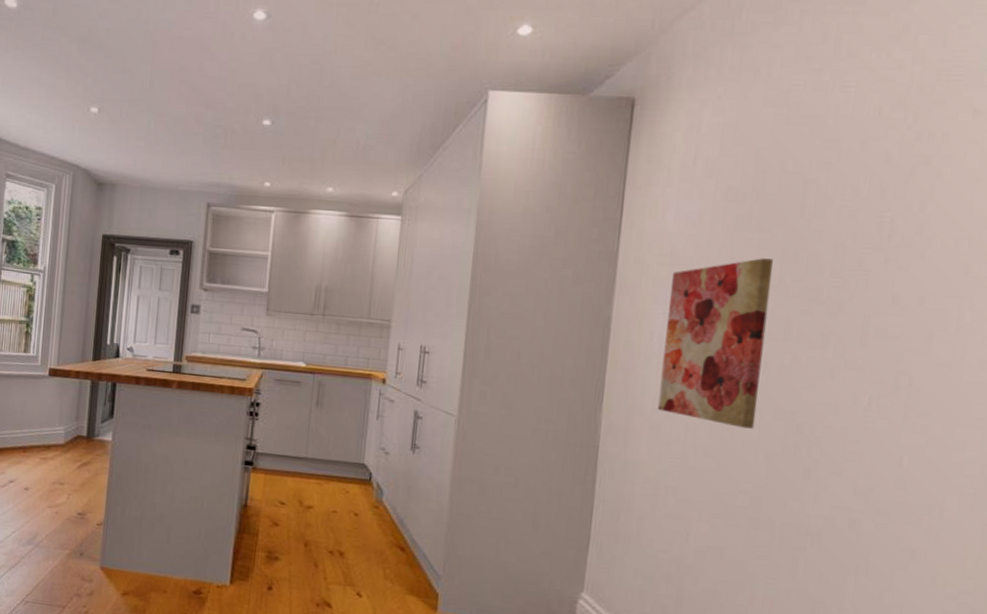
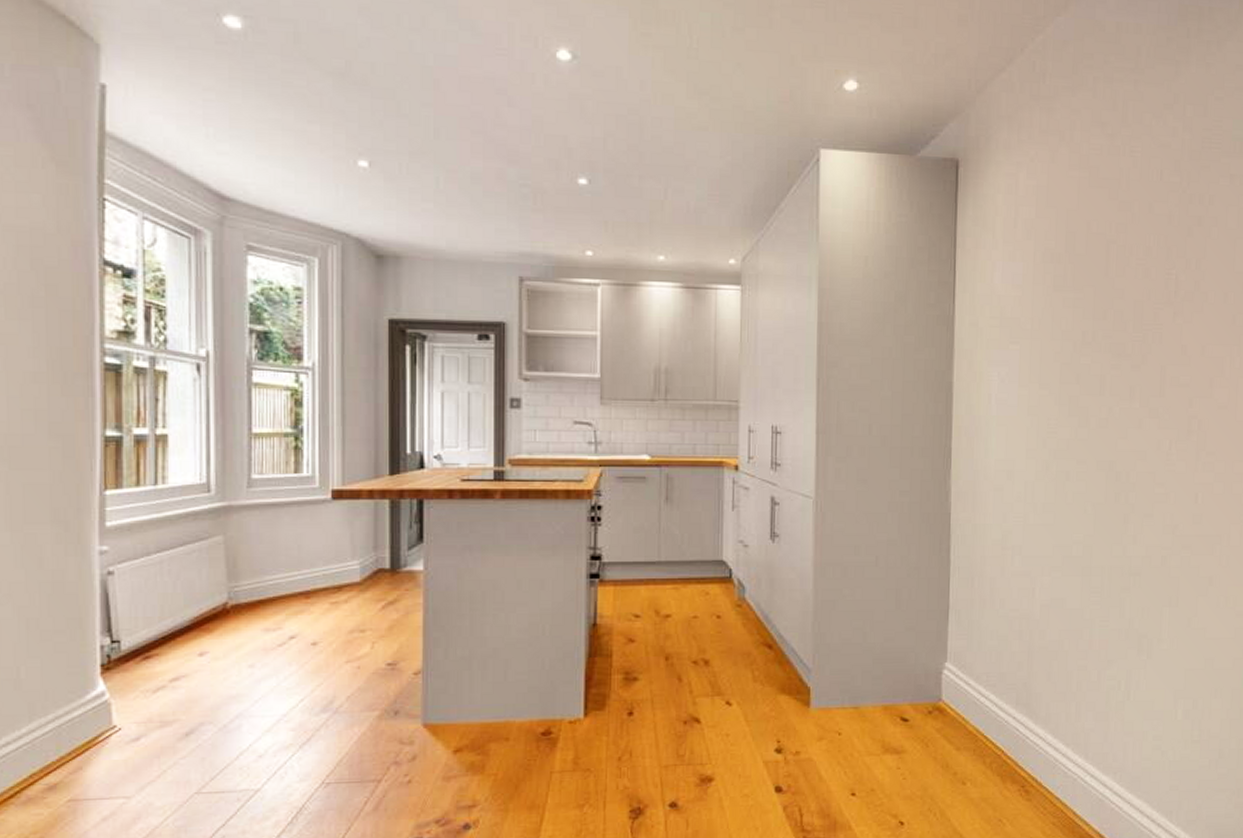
wall art: present [657,258,773,429] -> none [999,317,1087,481]

